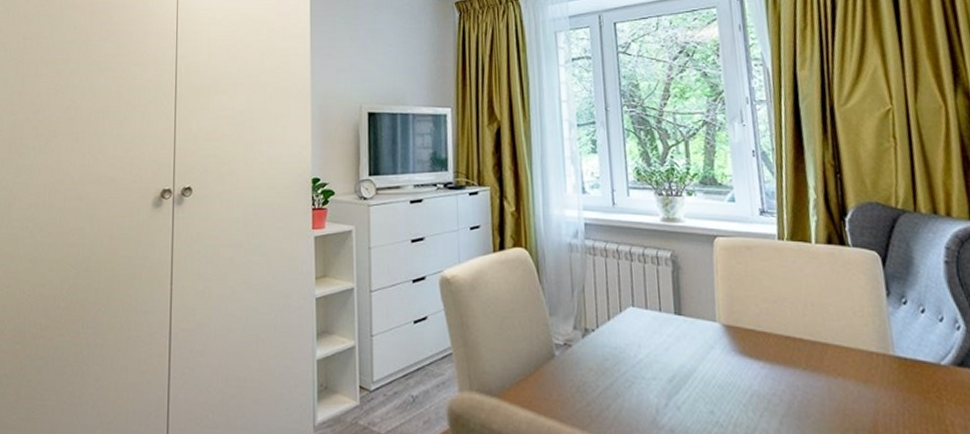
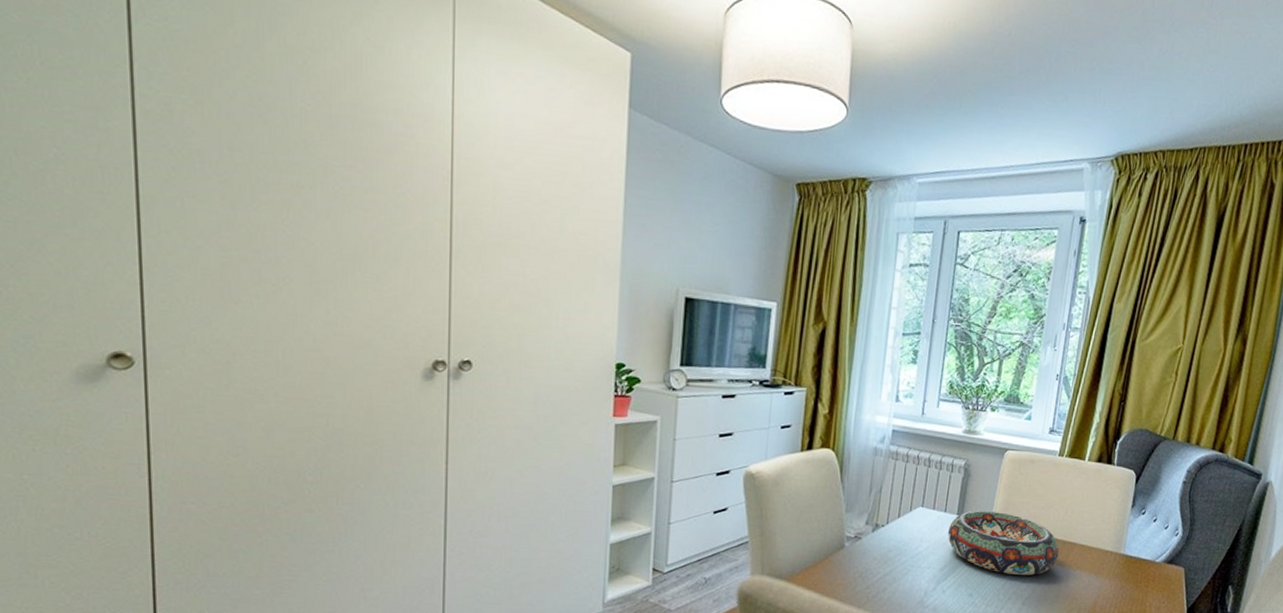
decorative bowl: none [667,308,810,387] -> present [947,510,1059,576]

